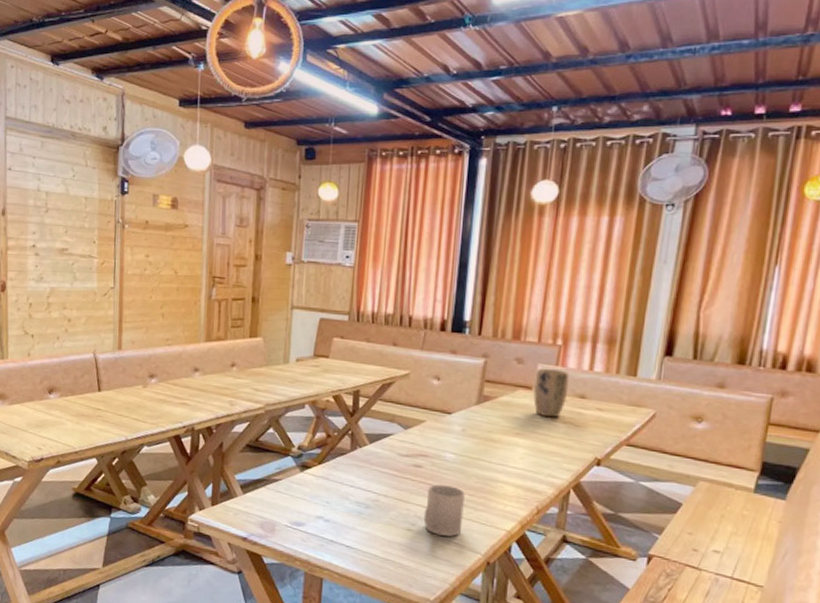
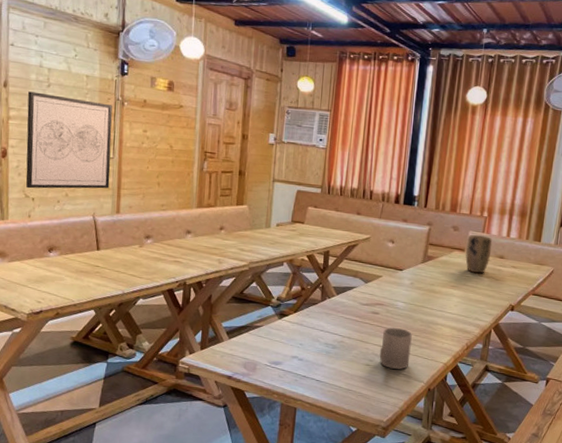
wall art: none [25,218,113,325] -> present [25,91,112,189]

